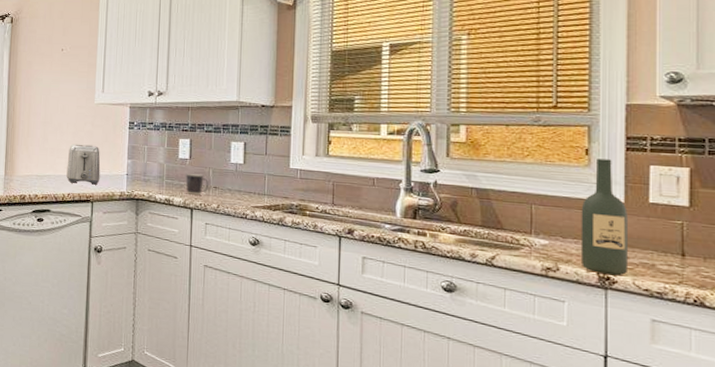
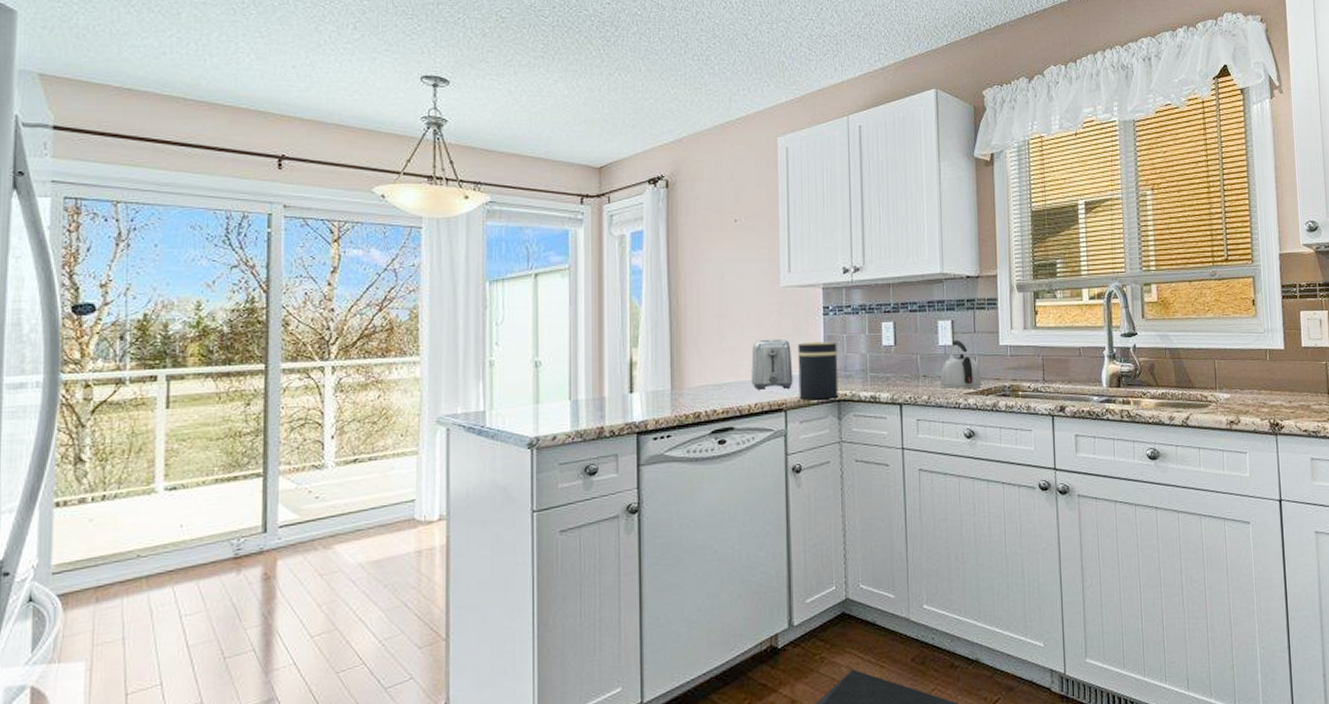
cylinder: none [104,149,139,198] -> present [798,342,839,400]
mug: present [185,173,208,196] -> none [891,362,917,389]
kettle: none [229,159,270,204] -> present [939,339,982,389]
wine bottle: present [580,158,629,276] -> none [1253,308,1292,421]

